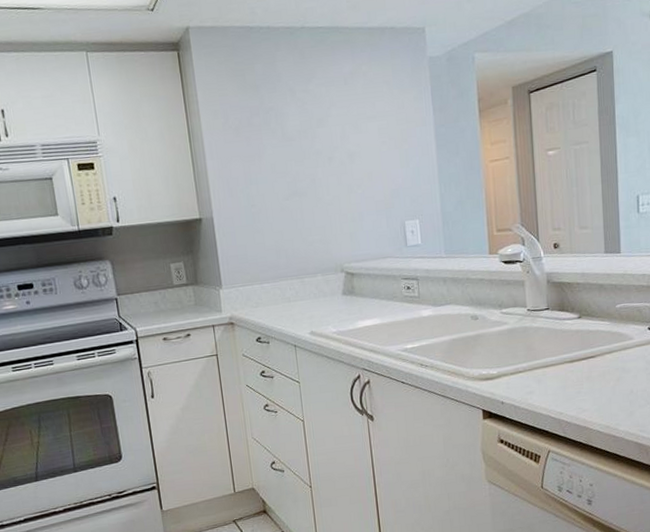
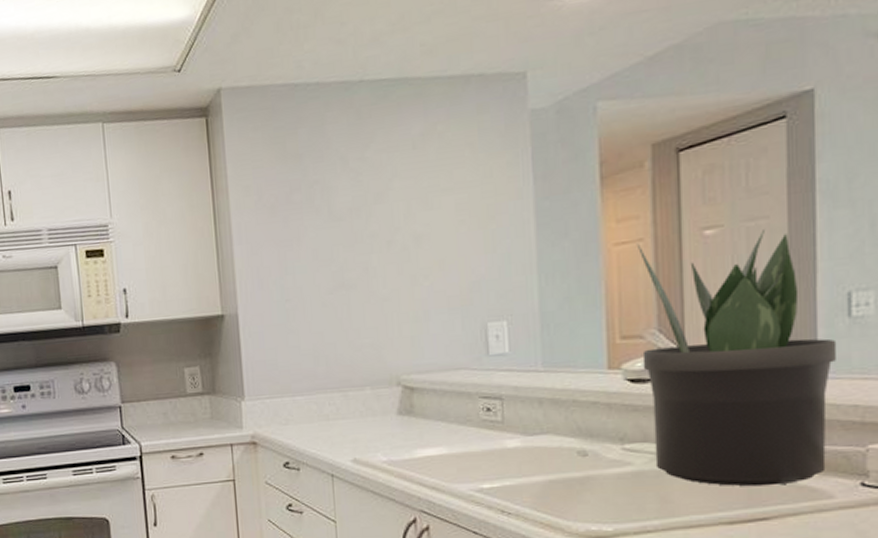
planter: none [504,151,632,335] -> present [636,230,838,487]

